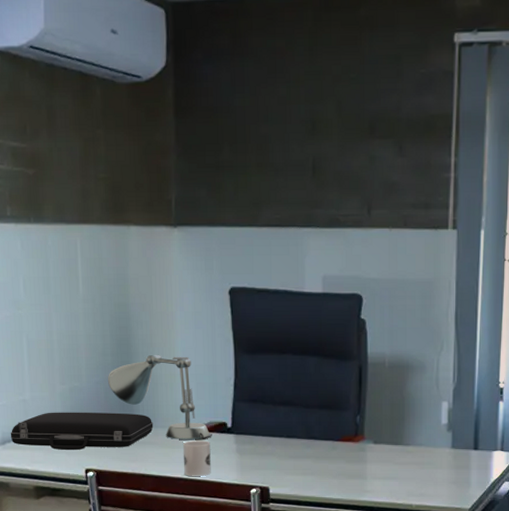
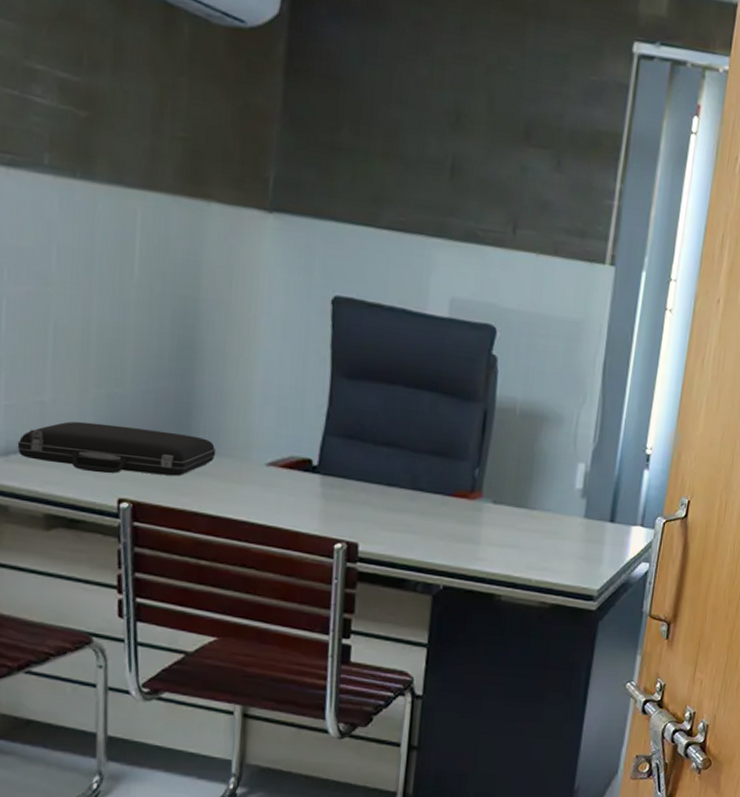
desk lamp: present [108,354,212,439] -> none [161,364,292,477]
mug: present [182,440,211,477] -> none [251,476,289,523]

